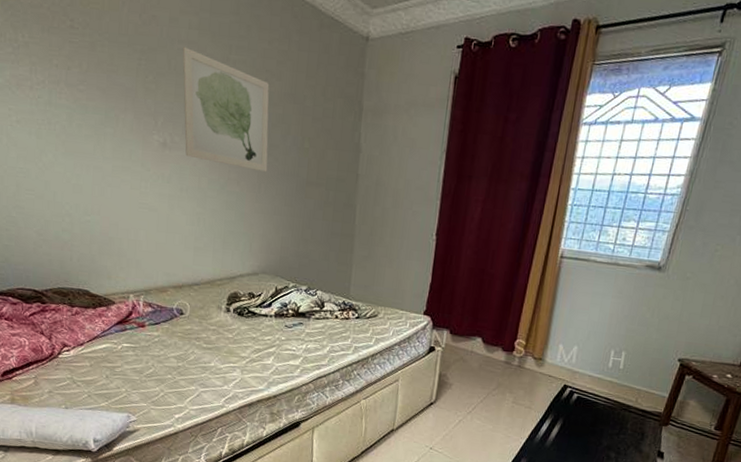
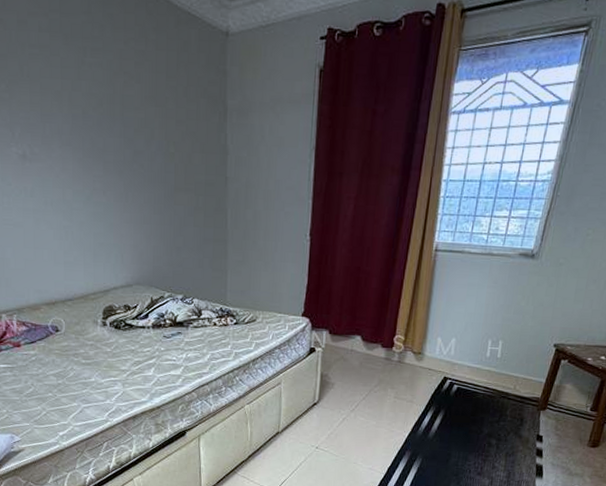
wall art: present [182,46,270,173] -> none [34,51,134,181]

